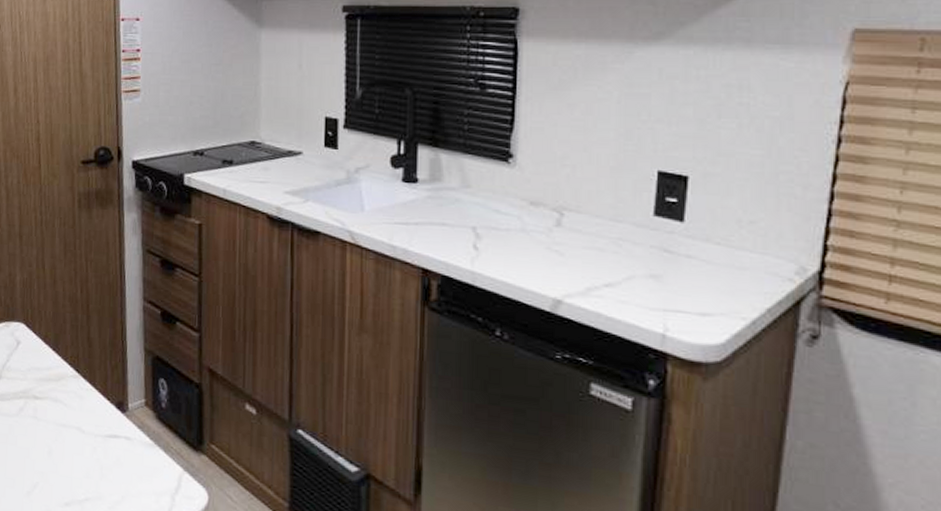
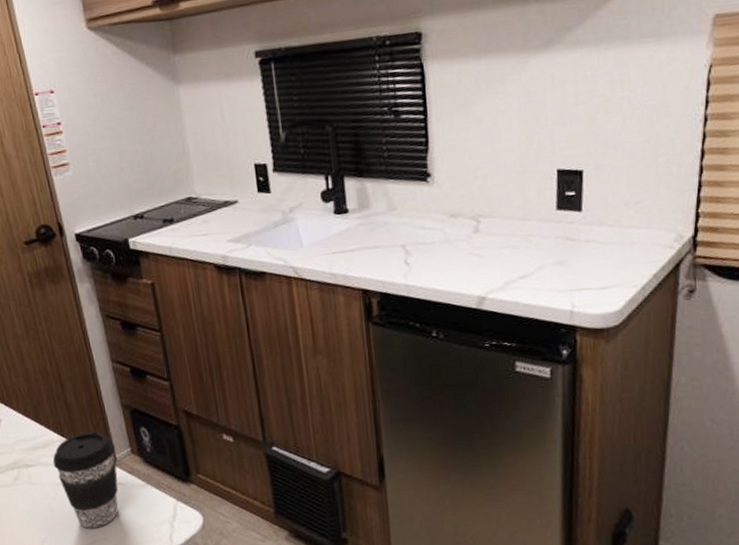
coffee cup: none [62,372,129,484] -> present [52,431,118,529]

